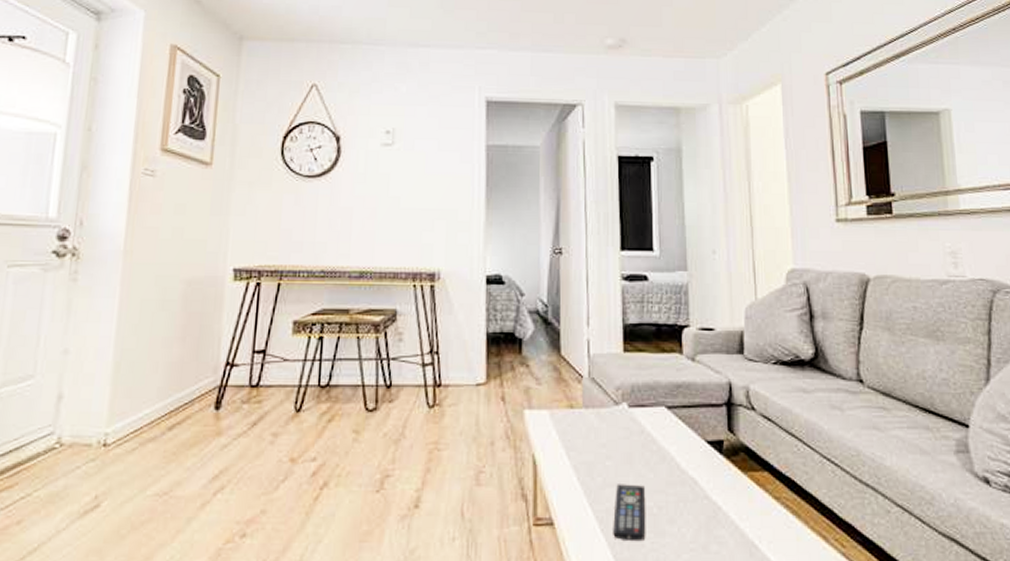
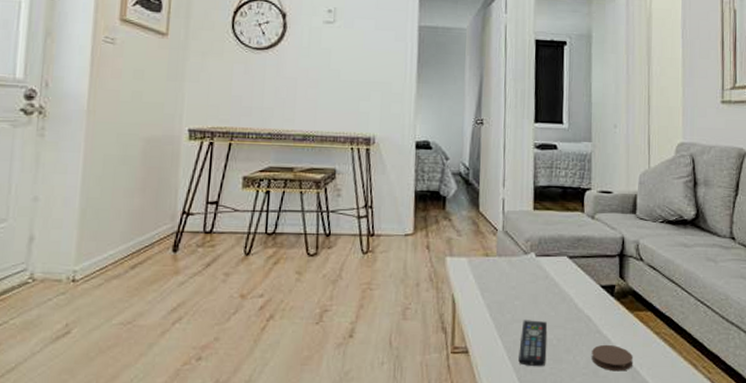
coaster: none [700,512,751,546] -> present [592,344,634,372]

